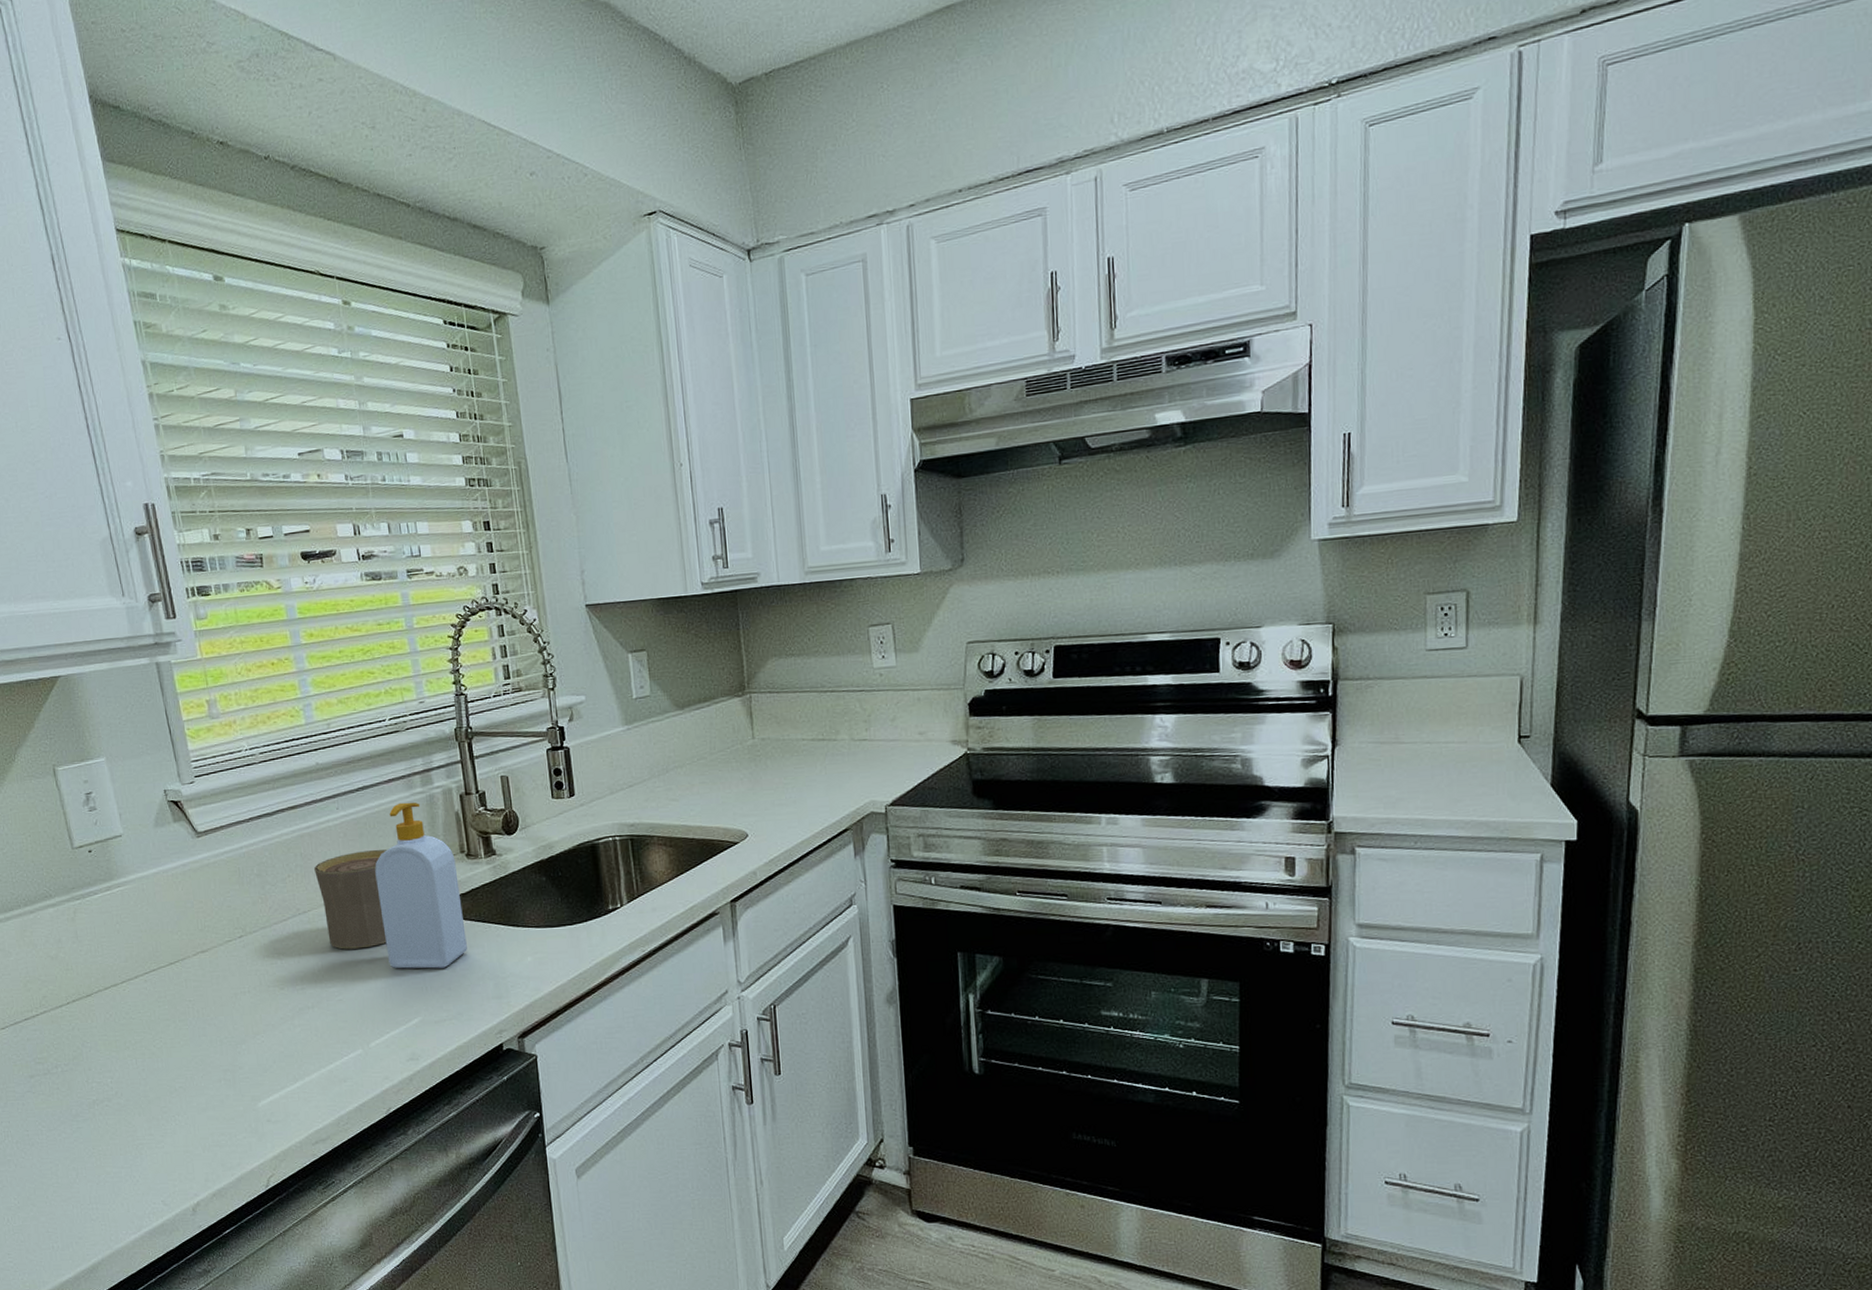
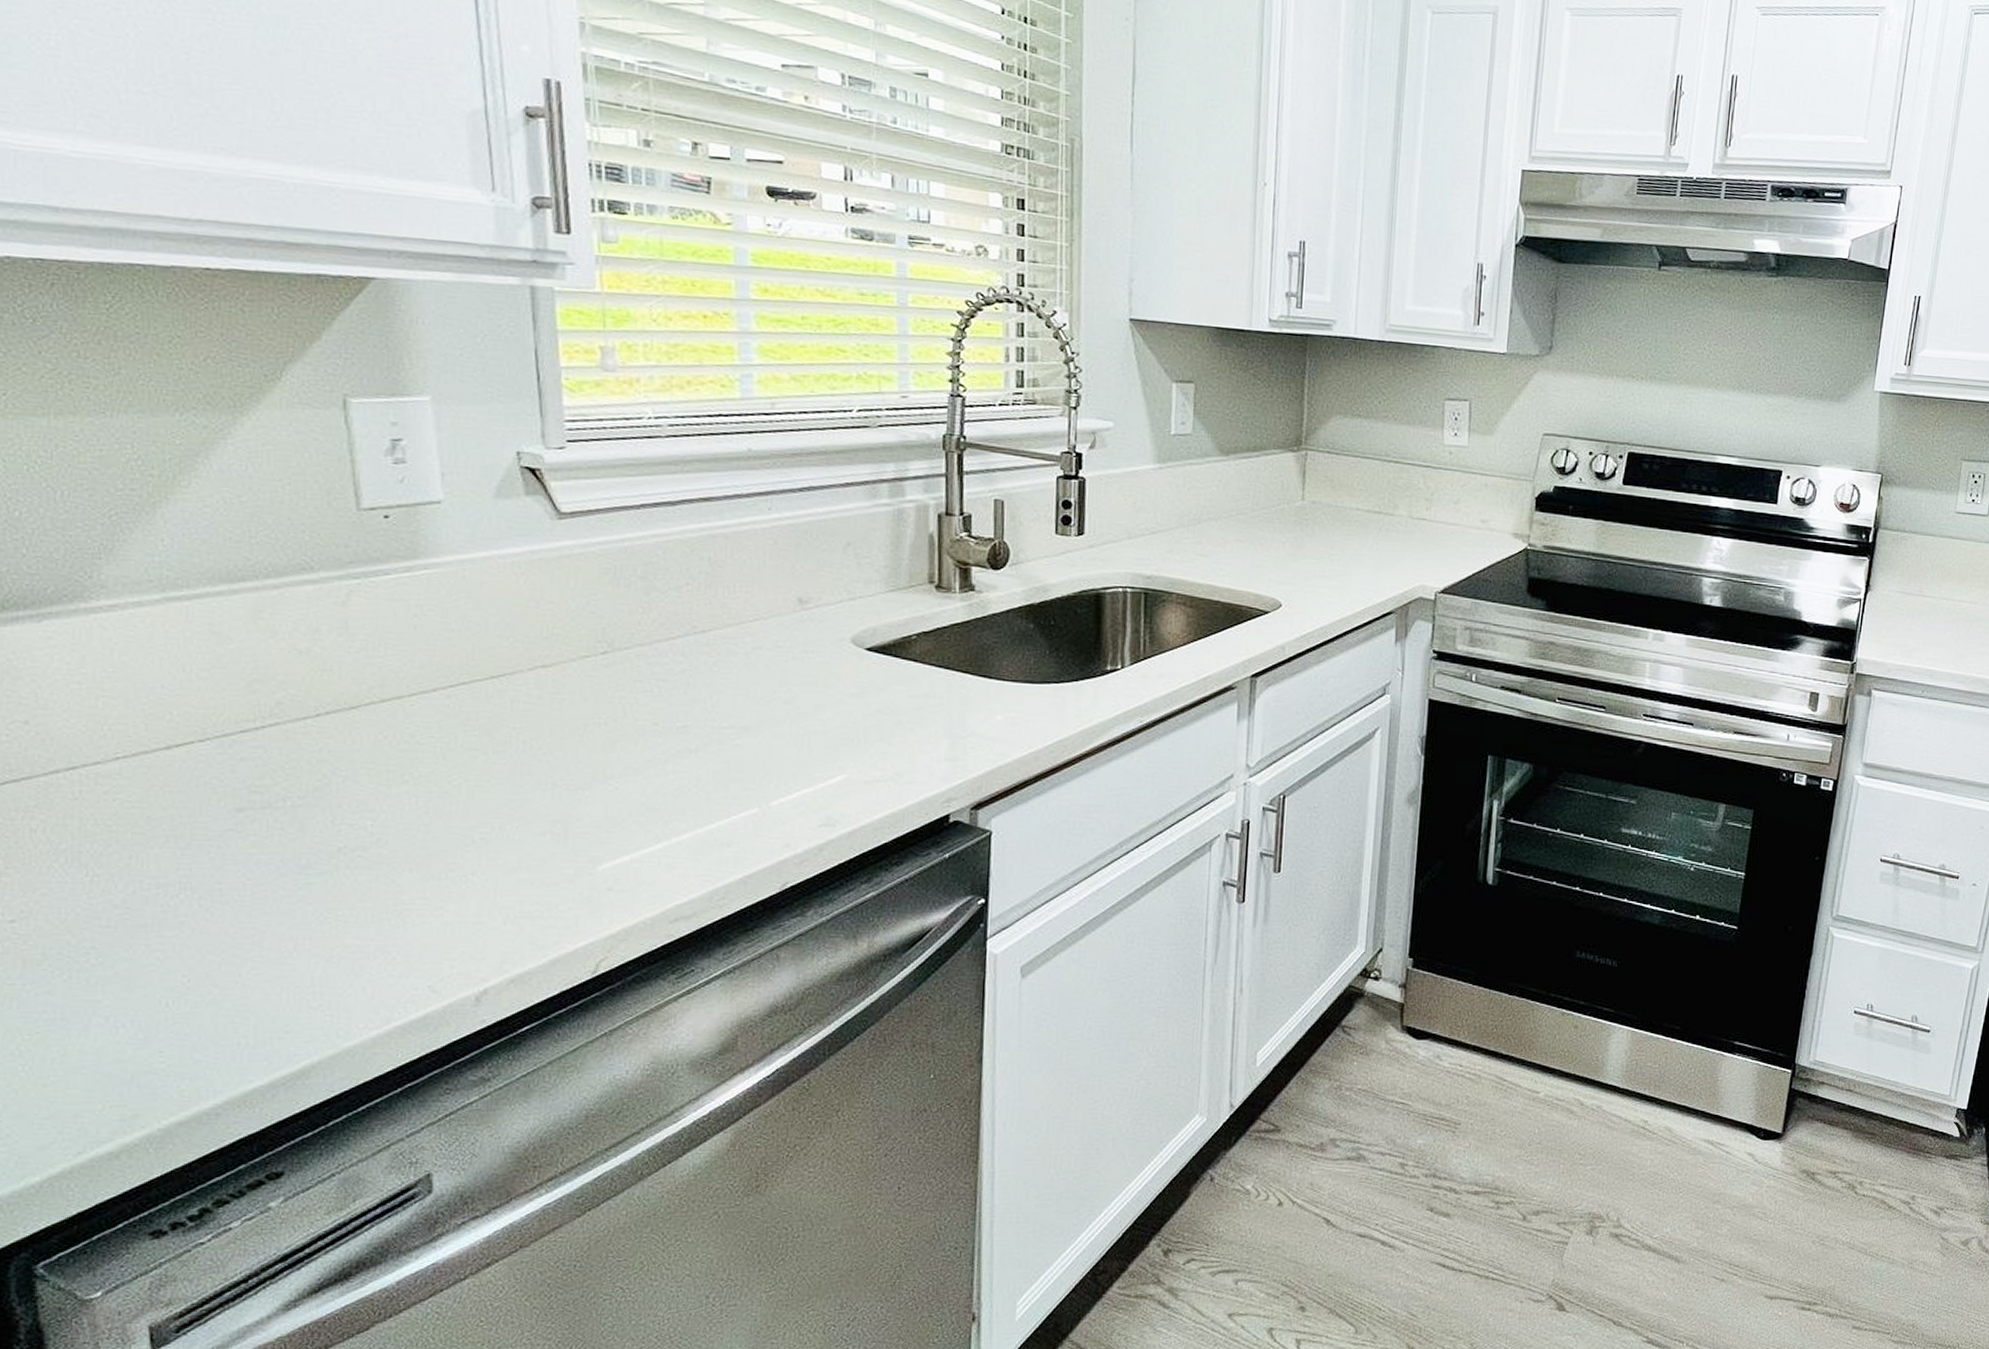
cup: present [314,849,388,950] -> none [725,565,832,684]
soap bottle: present [375,802,467,969] -> none [809,513,922,718]

